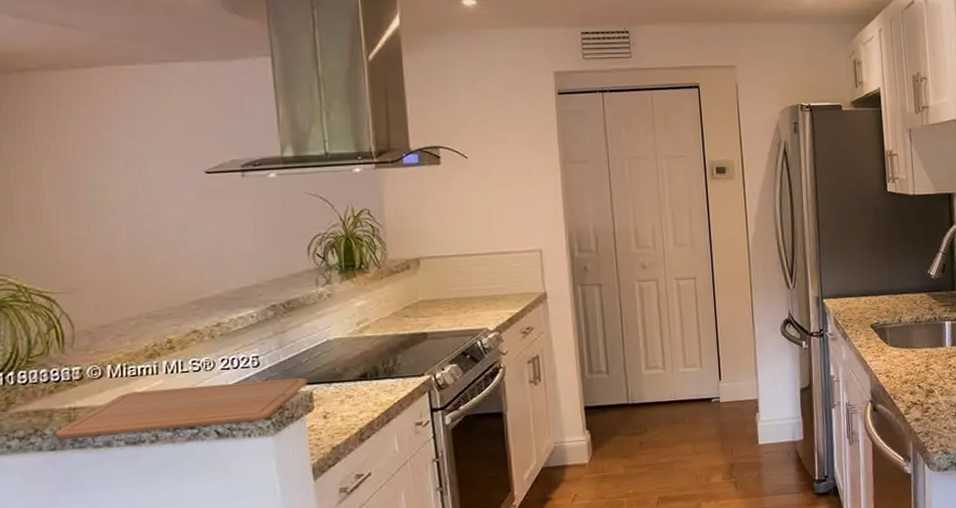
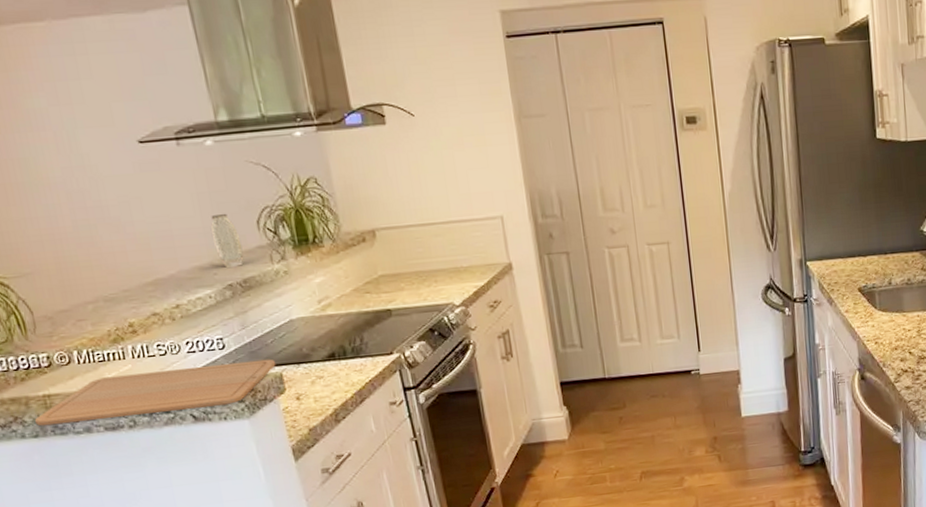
vase: none [262,239,291,290] -> present [210,213,244,269]

